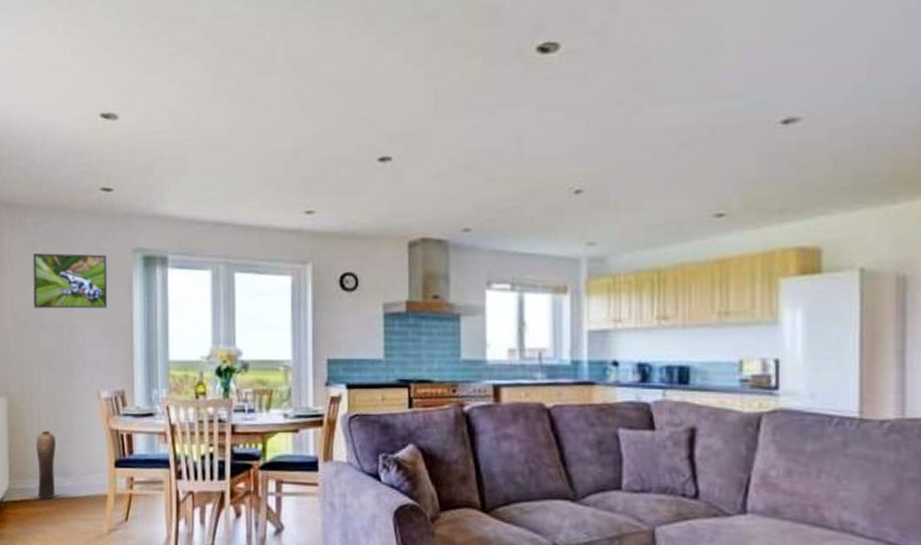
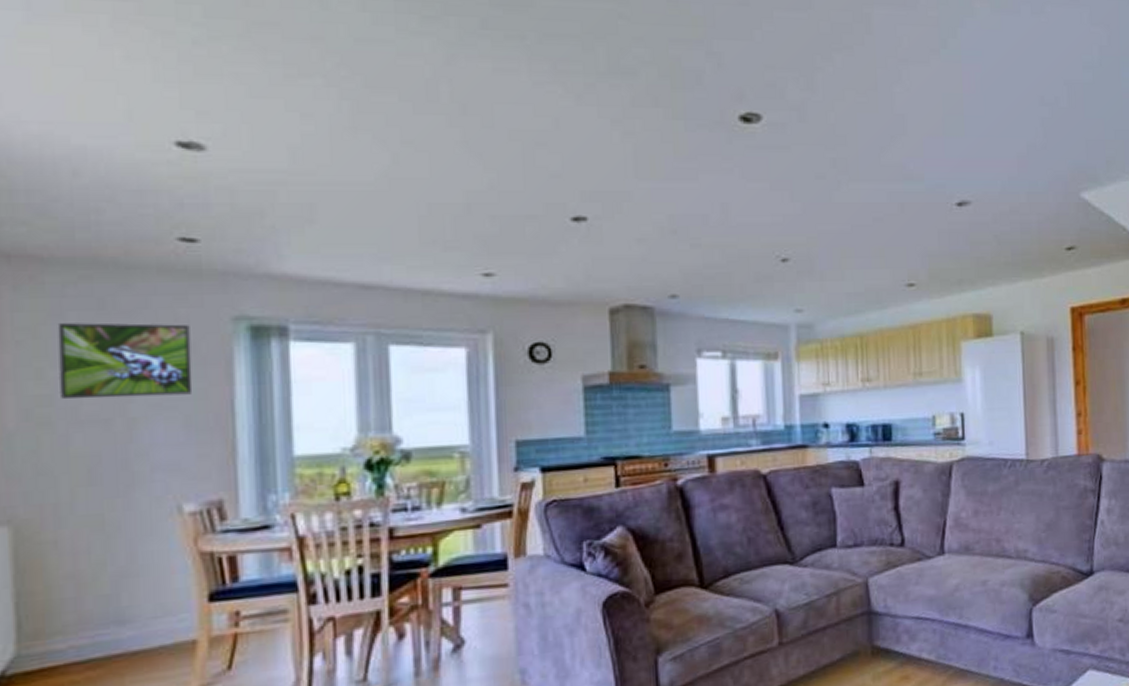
vase: present [36,430,56,500] -> none [68,565,105,663]

